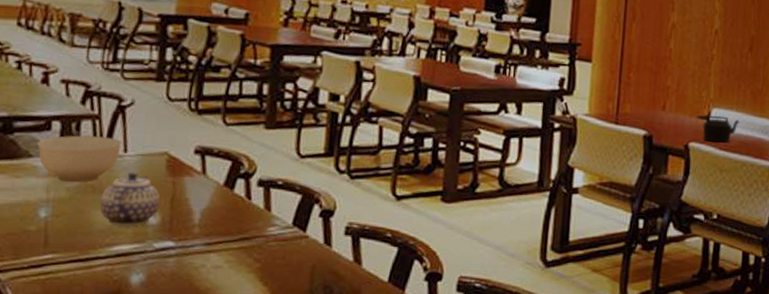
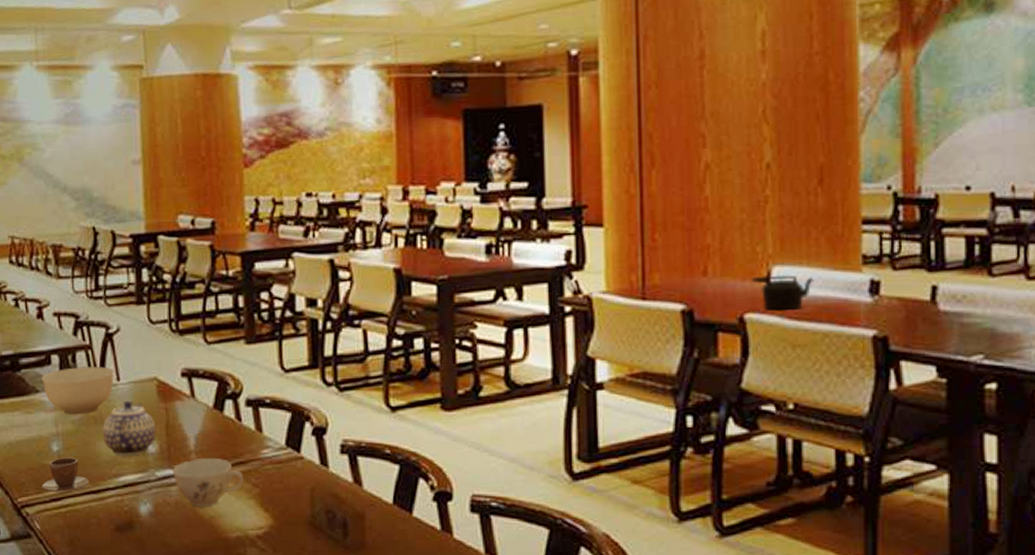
teacup: none [21,224,77,259] -> present [42,457,89,492]
teacup: none [171,232,246,278] -> present [172,457,244,506]

